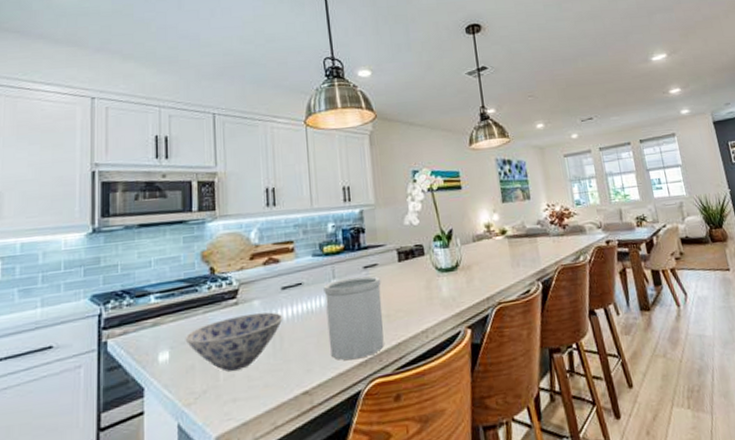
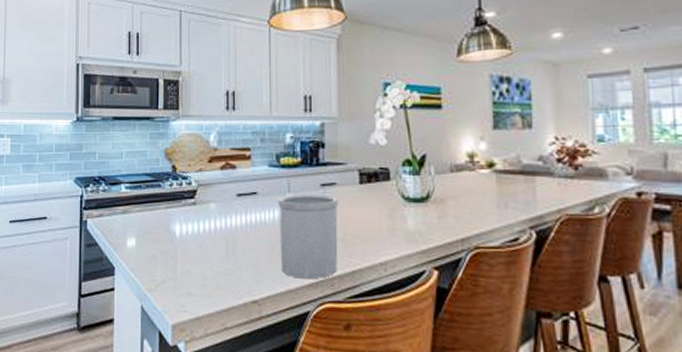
bowl: present [185,312,283,372] -> none [149,215,237,267]

